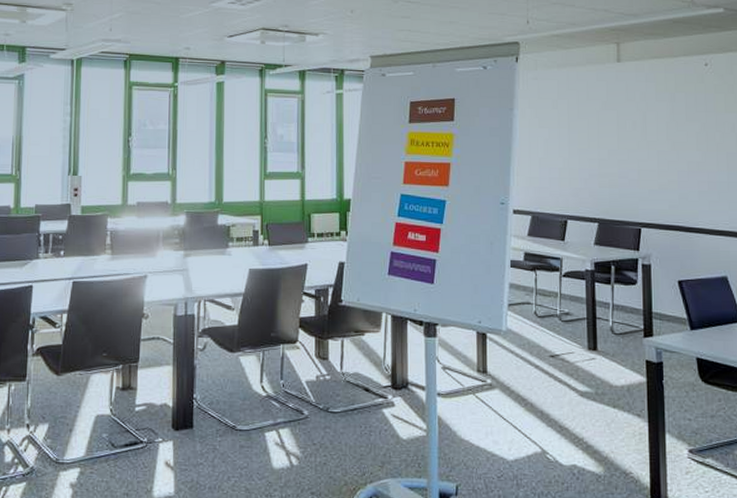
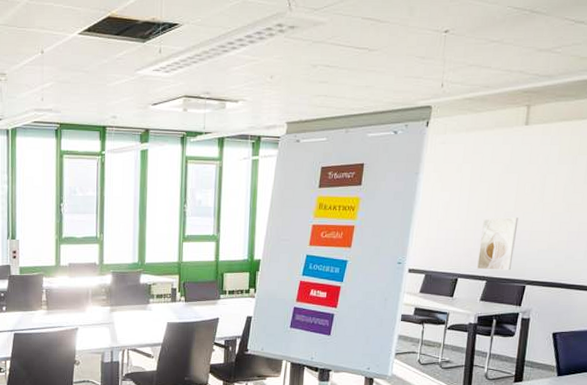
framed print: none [586,155,624,212] -> present [477,217,519,271]

